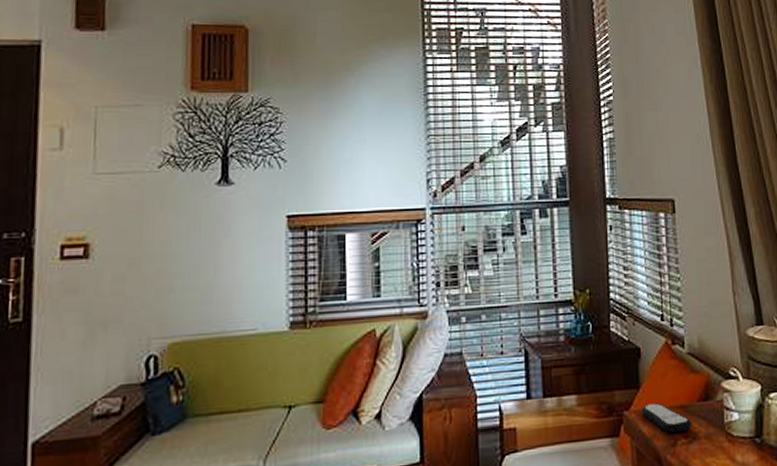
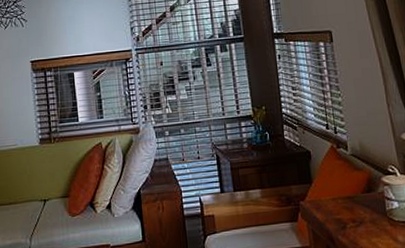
remote control: present [641,403,692,433] -> none [314,195,359,219]

